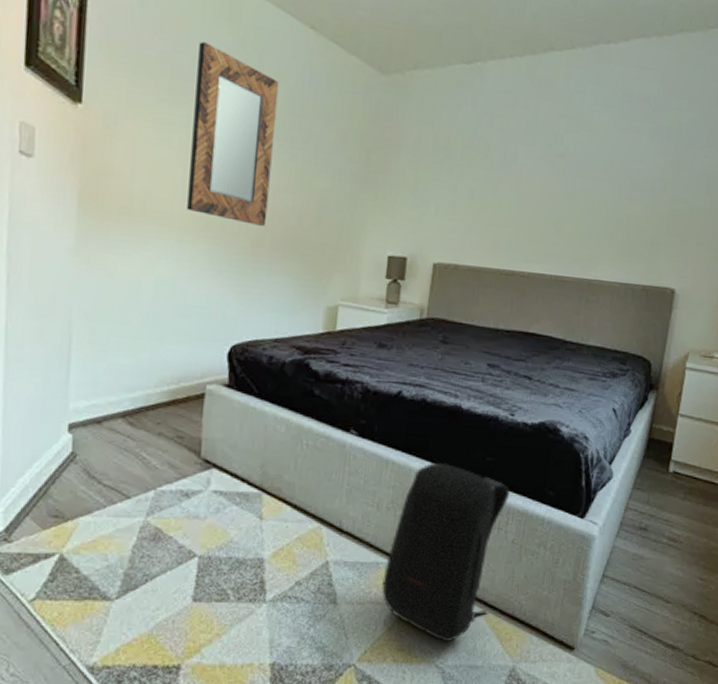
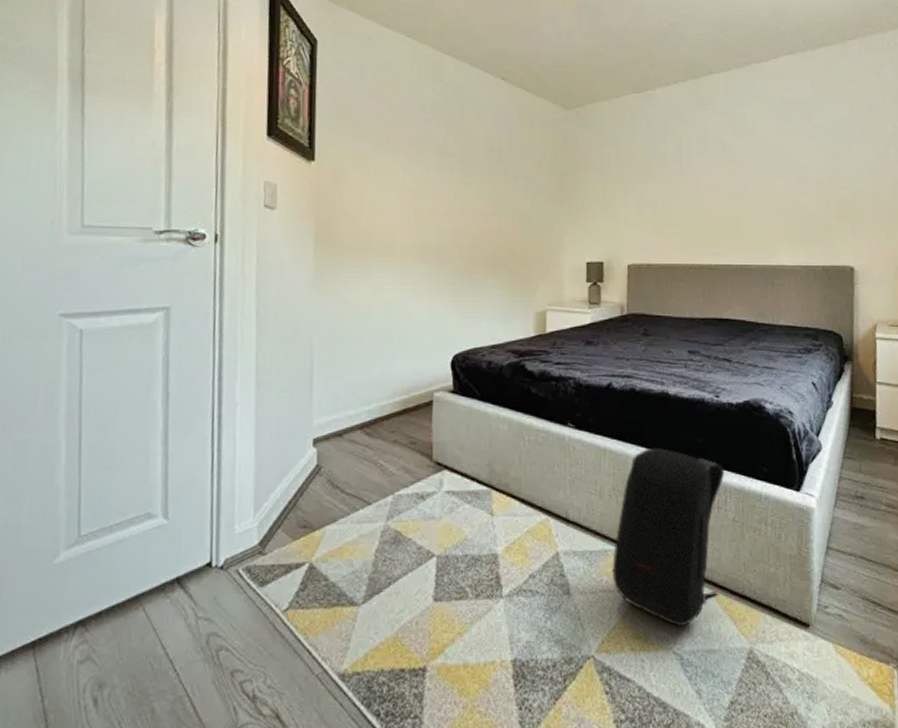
home mirror: present [187,42,279,226] -> none [407,101,479,247]

